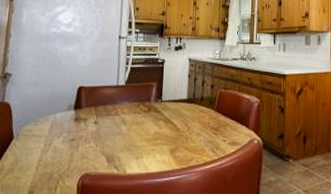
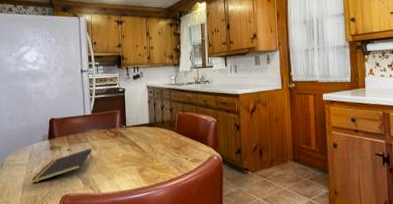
notepad: none [49,123,121,158] -> present [31,148,92,183]

